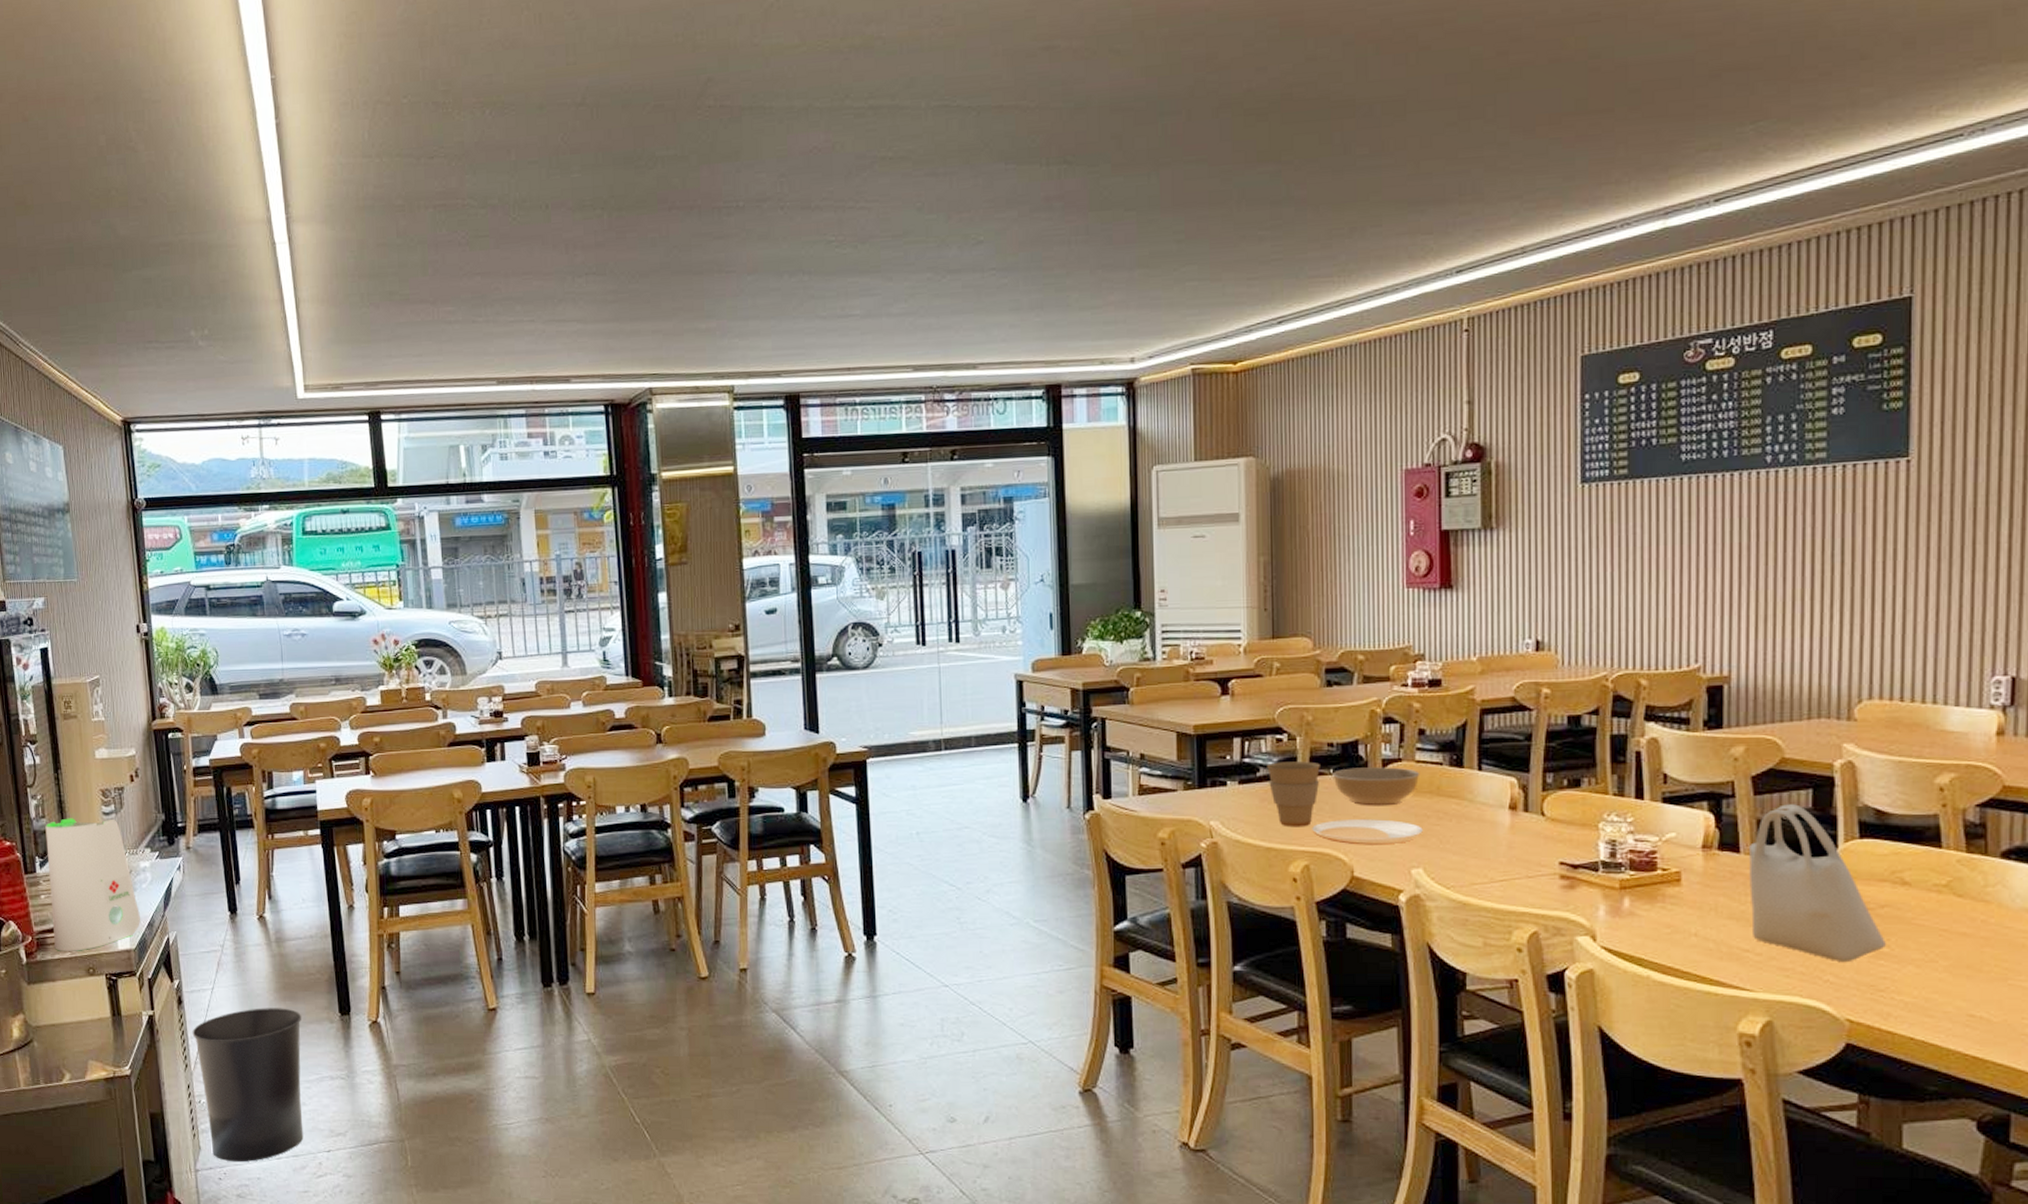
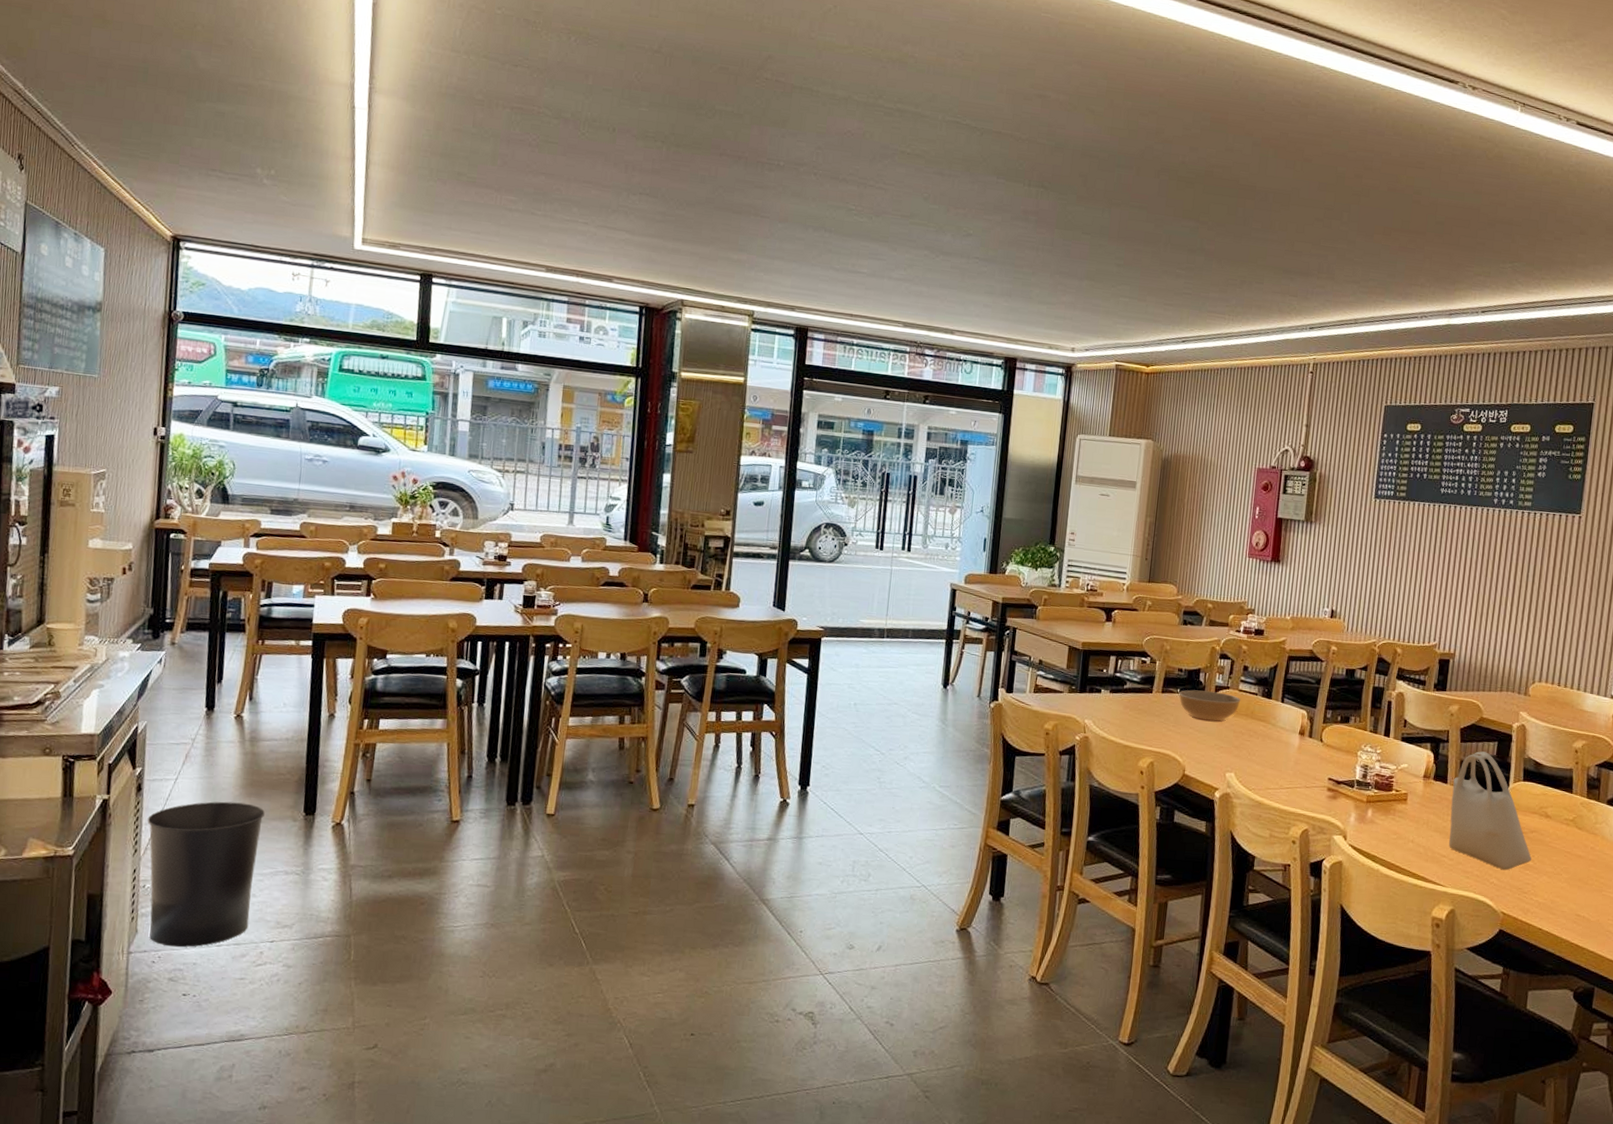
soap dispenser: present [45,818,140,951] -> none [11,600,111,731]
cup: present [1267,761,1320,828] -> none [1132,679,1171,732]
plate: present [1312,819,1423,845] -> none [1159,729,1238,752]

